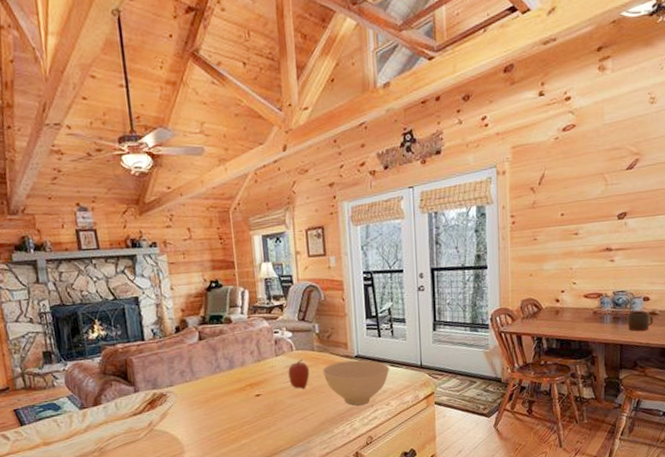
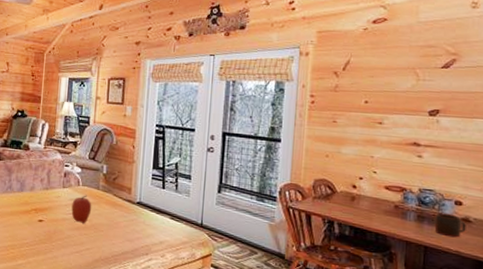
bowl: present [322,360,390,406] -> none [104,204,170,251]

